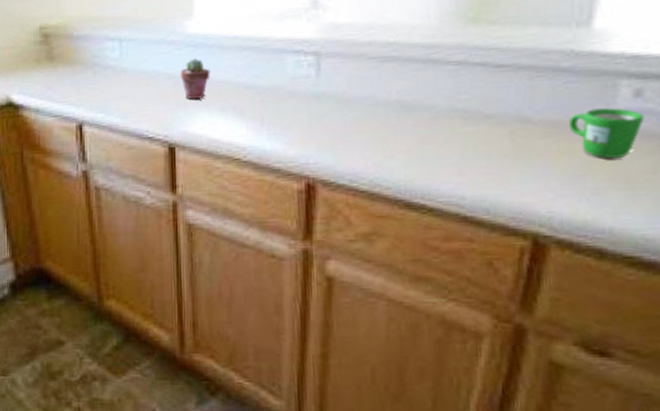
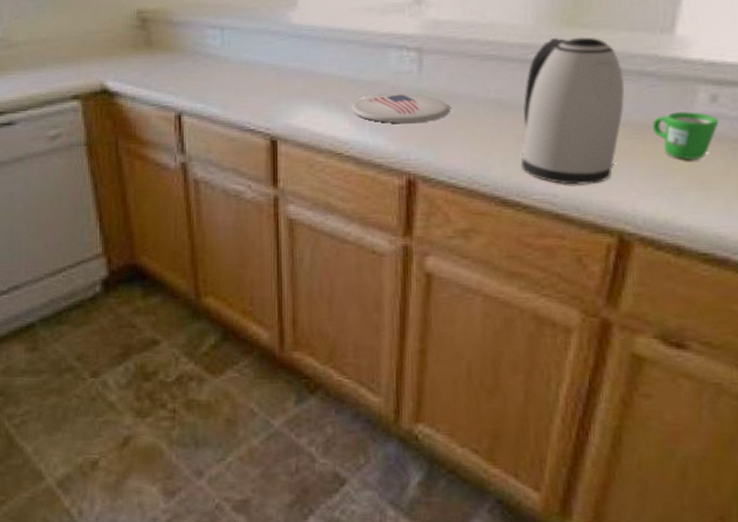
potted succulent: present [180,58,211,100] -> none [283,50,314,93]
plate: none [248,98,350,128] -> present [350,93,450,124]
kettle: none [425,33,537,187] -> present [520,36,624,185]

